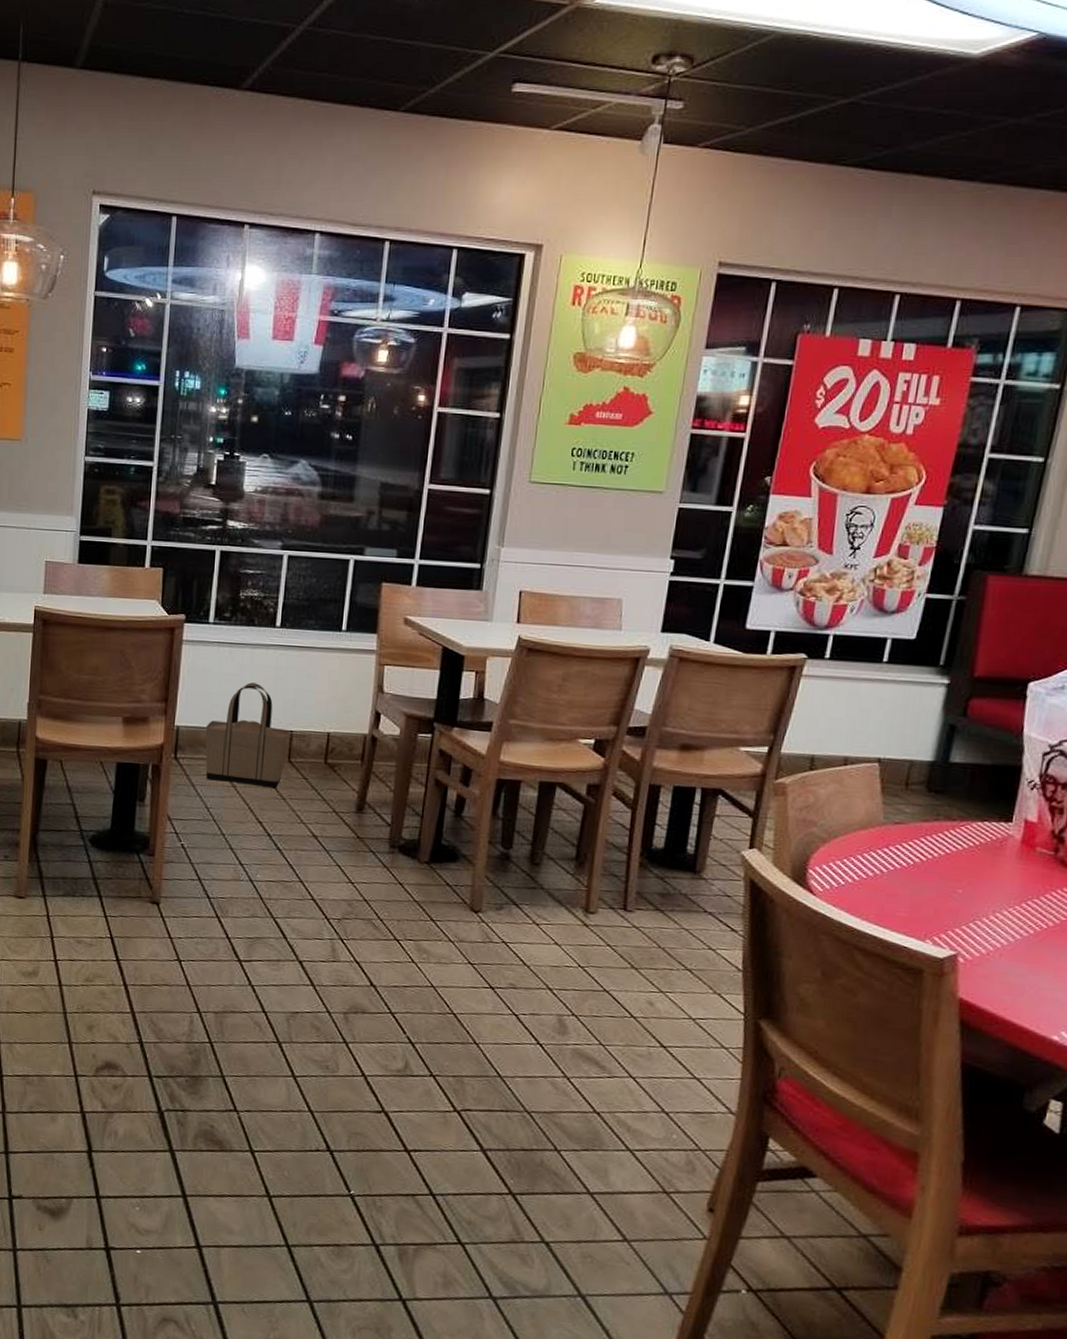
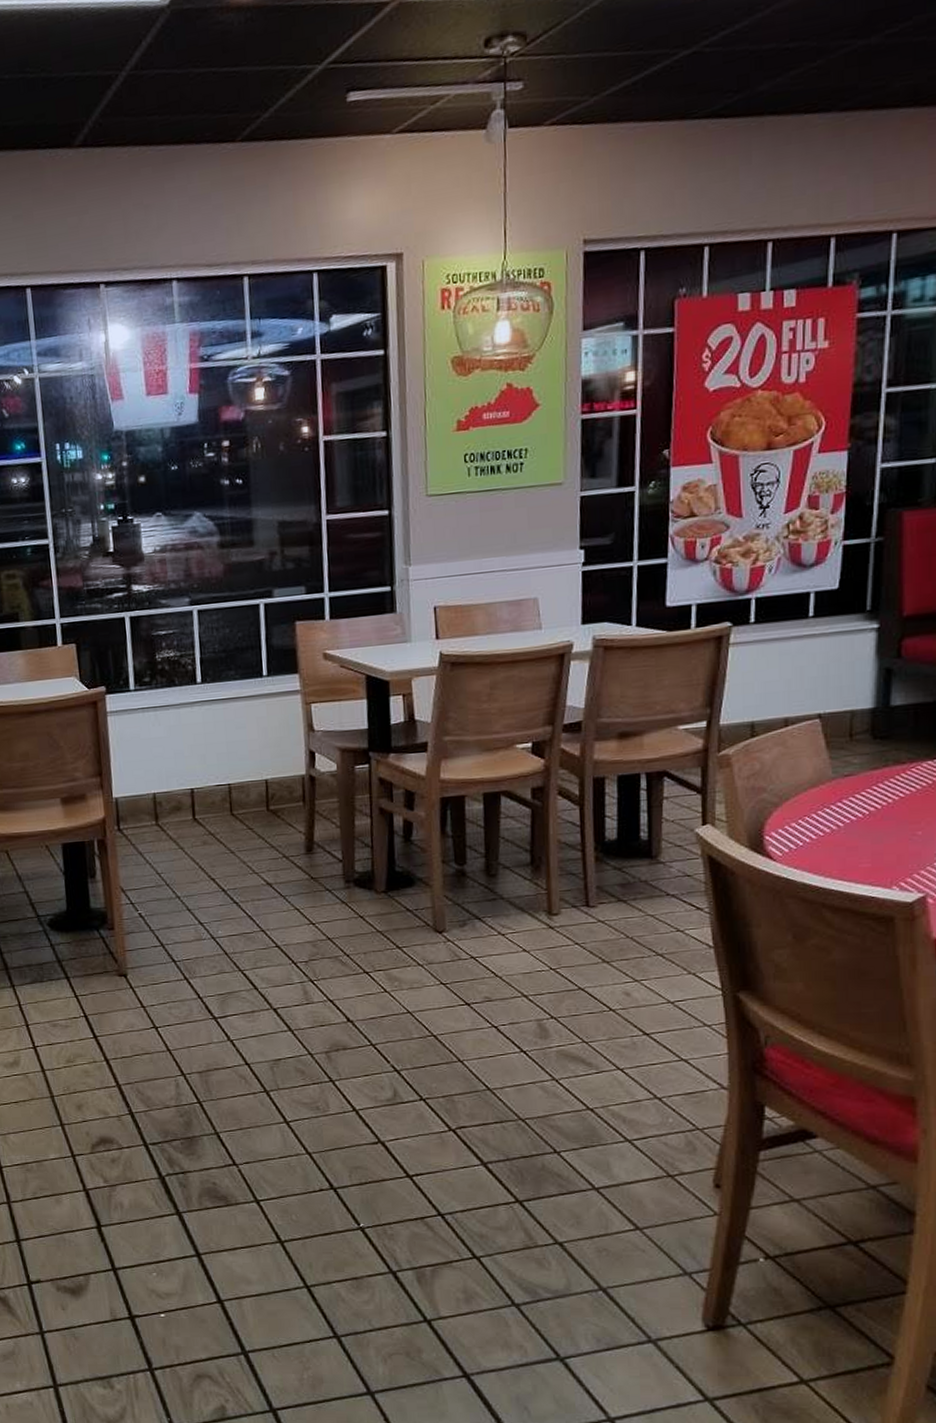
shopping bag: present [205,682,291,789] -> none [144,742,230,846]

